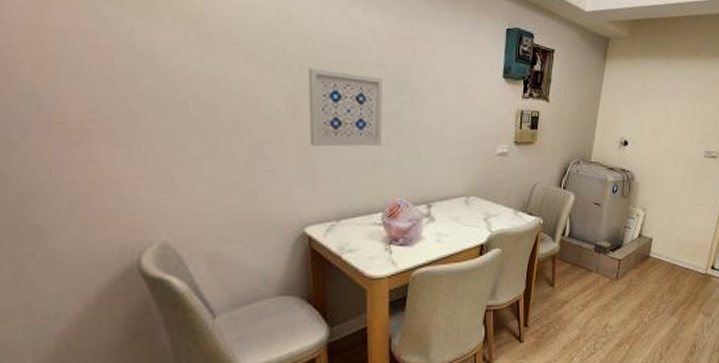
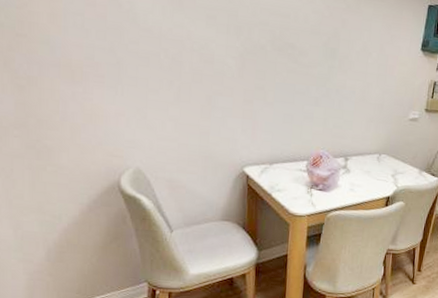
wall art: present [308,68,383,147] -> none [252,32,317,104]

